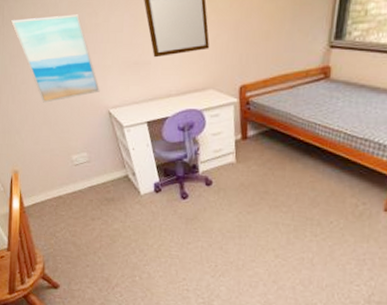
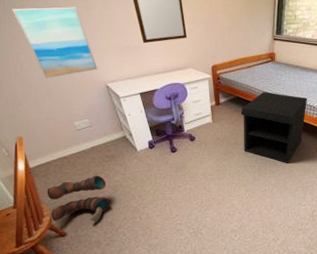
boots: none [40,220,106,278] -> present [47,175,109,223]
nightstand: none [276,122,376,224] -> present [241,92,308,163]

